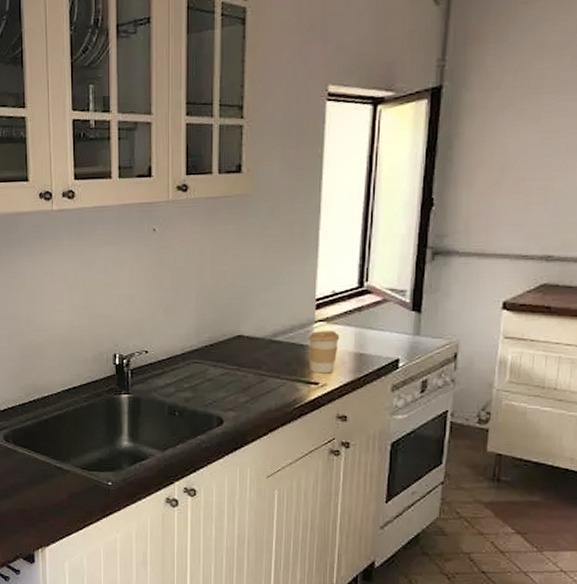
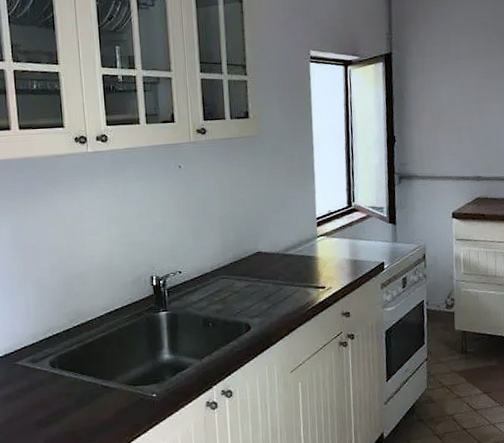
coffee cup: present [307,331,340,374] -> none [313,243,338,279]

